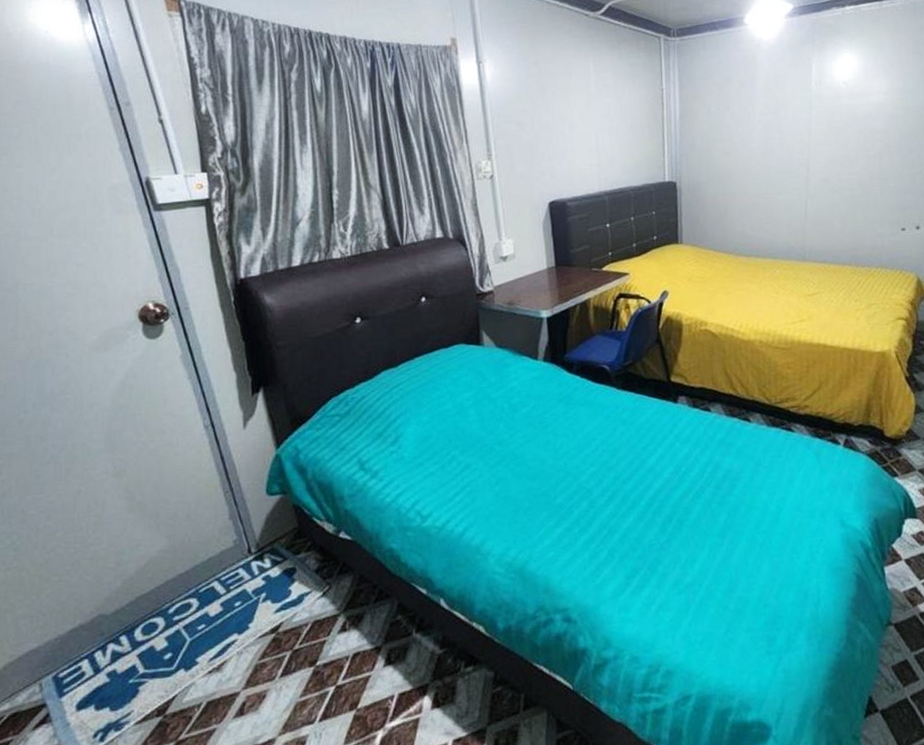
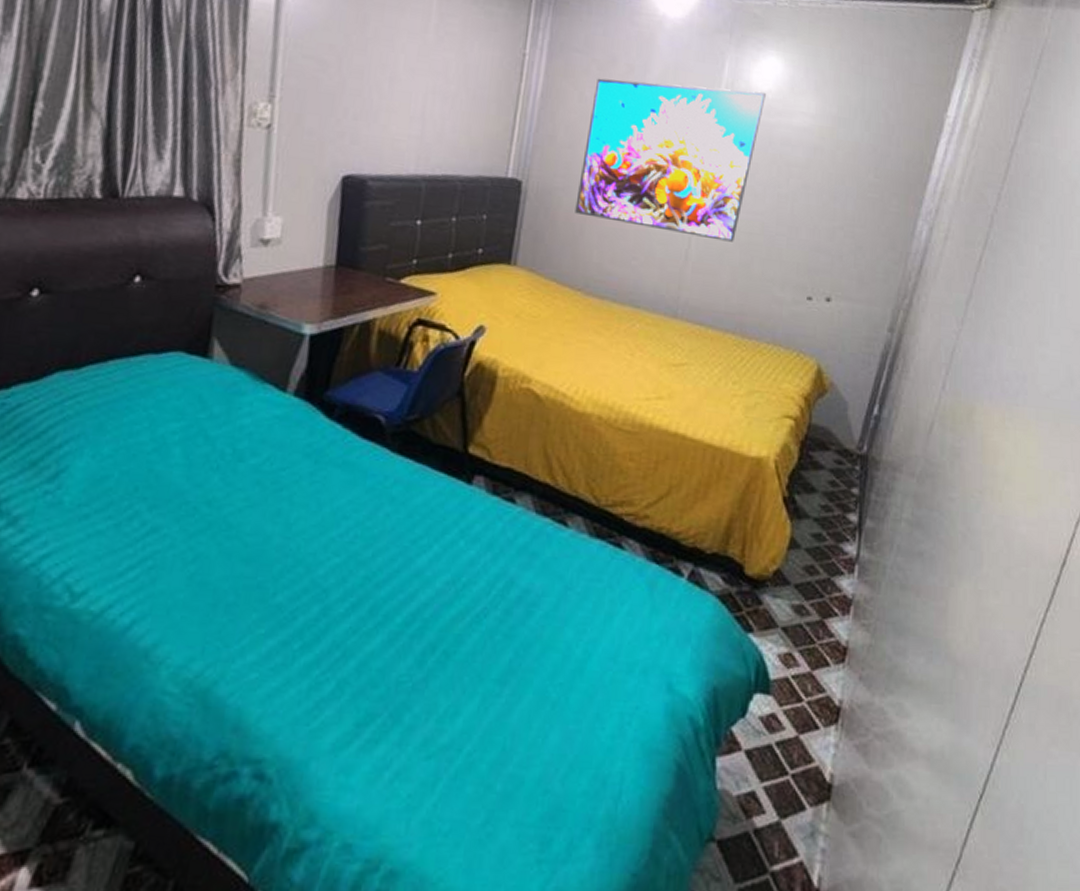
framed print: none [718,83,847,199] -> present [575,78,766,242]

